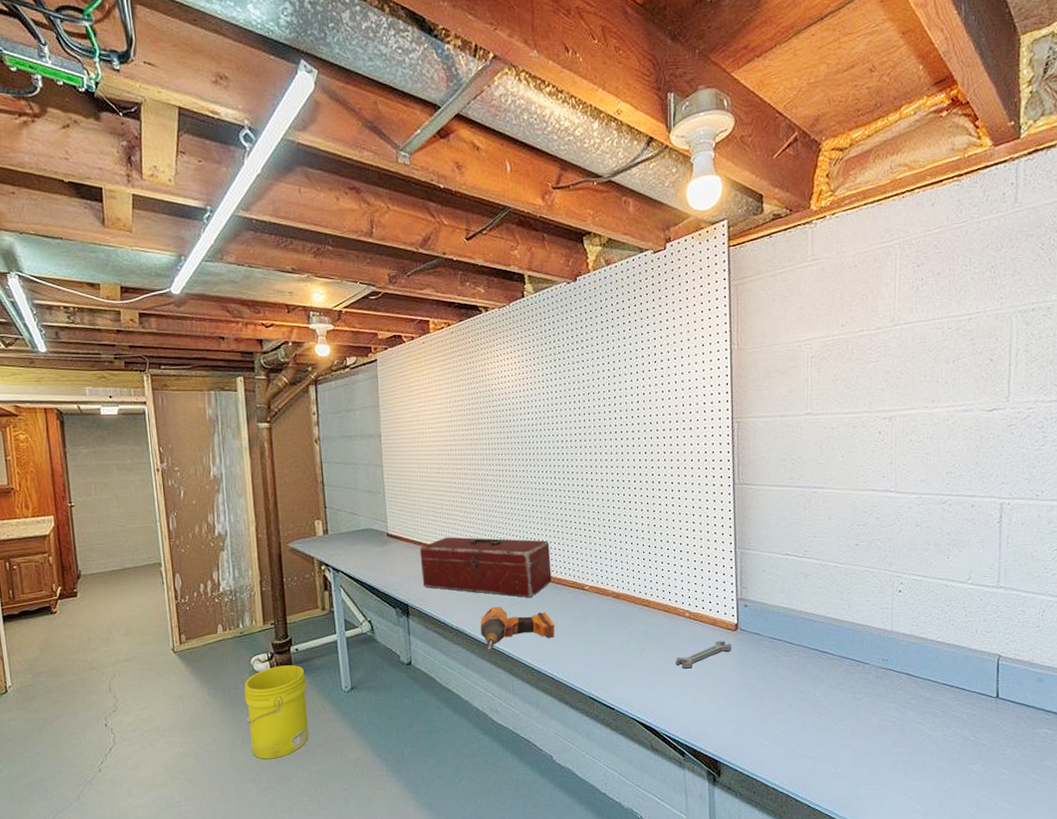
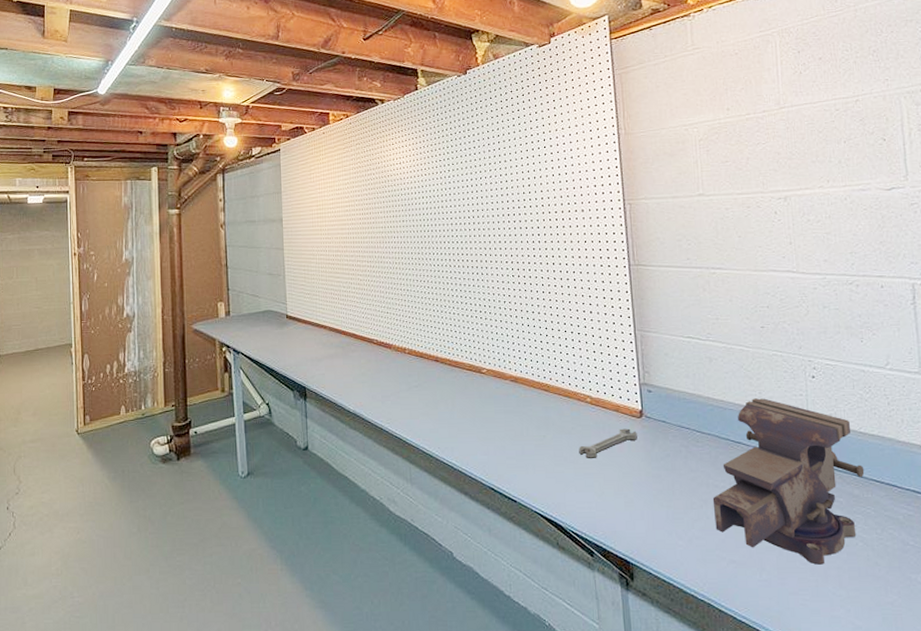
bucket: present [244,665,309,759] -> none [143,448,204,549]
toolbox: present [419,537,552,598] -> none [317,318,448,381]
power drill: present [480,606,555,650] -> none [377,389,453,436]
bench vise: none [797,611,938,759] -> present [712,398,865,565]

